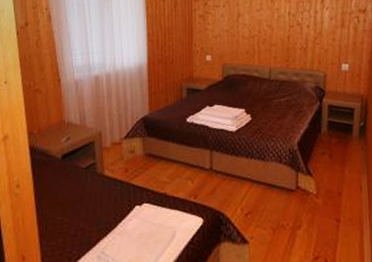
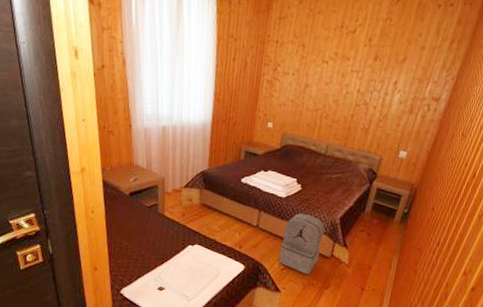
backpack: none [240,145,284,216] -> present [279,213,325,274]

